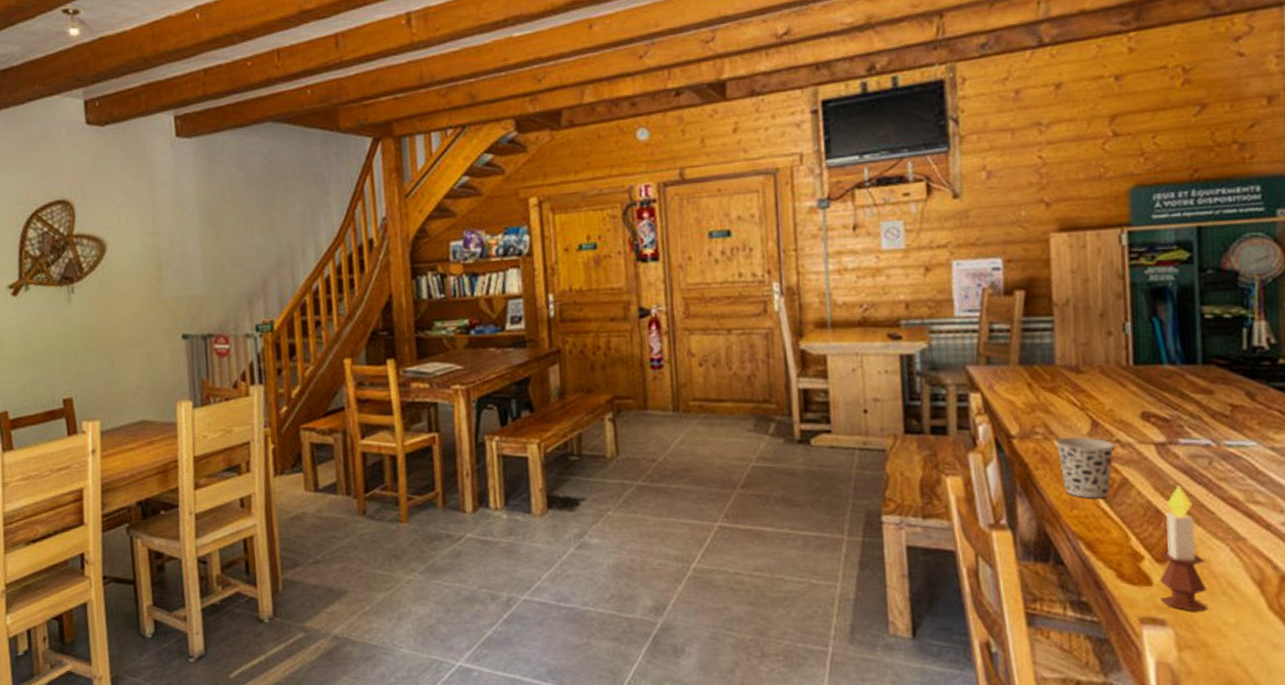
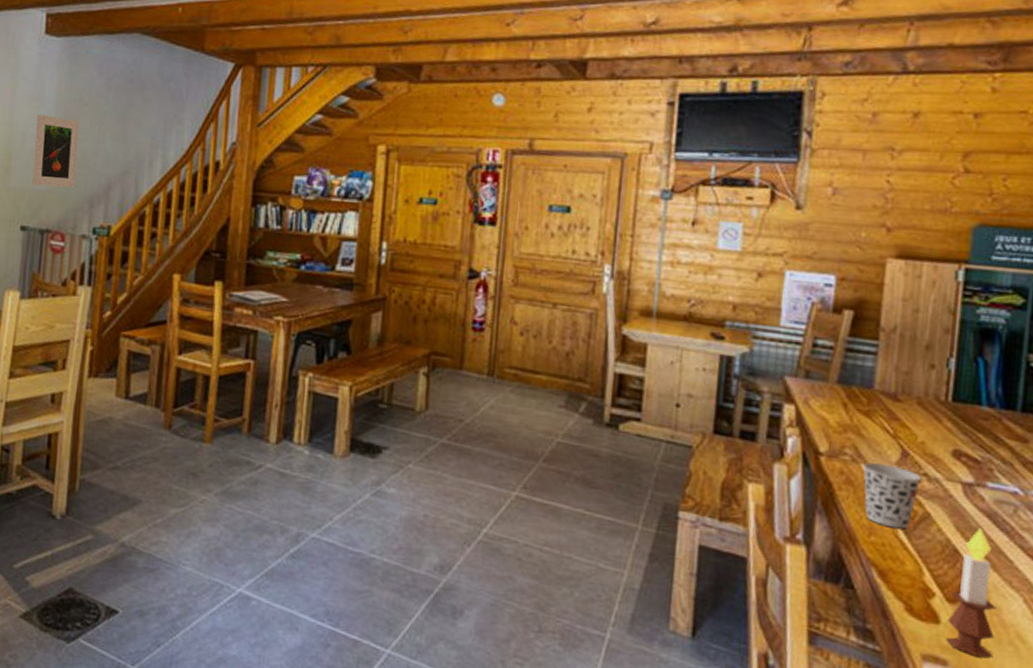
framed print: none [180,219,231,292] -> present [32,115,79,188]

